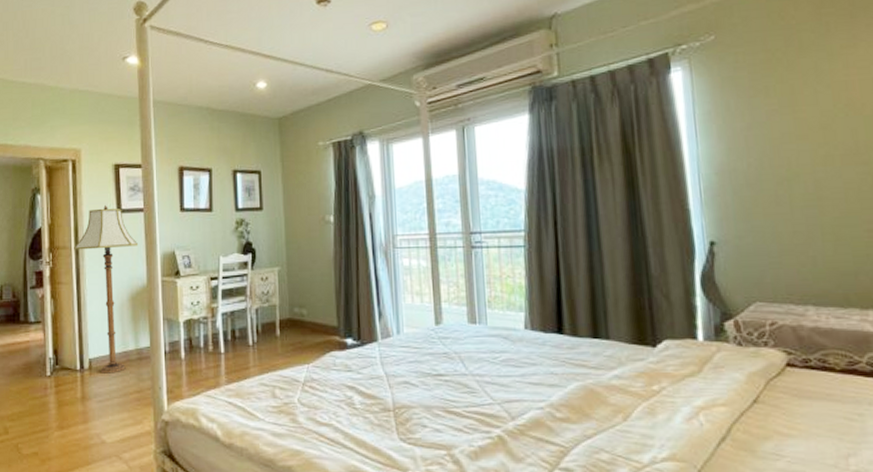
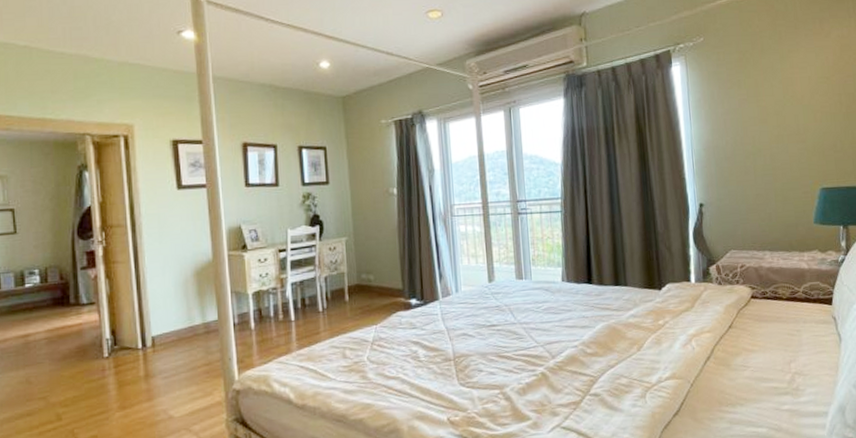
floor lamp: present [74,204,139,374] -> none [130,180,202,350]

